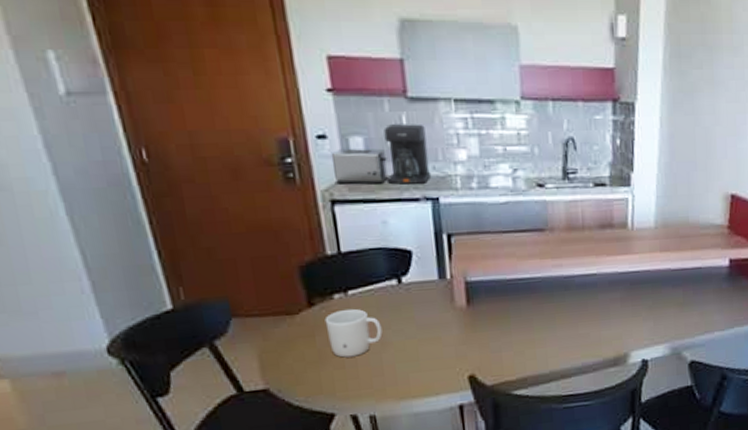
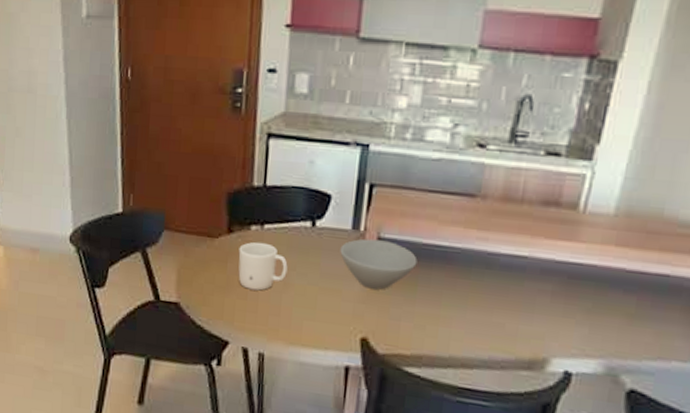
toaster: present [331,148,389,185] -> none [276,83,327,123]
coffee maker: present [384,124,430,185] -> none [323,64,370,128]
bowl: none [431,283,506,330] -> present [340,238,418,290]

